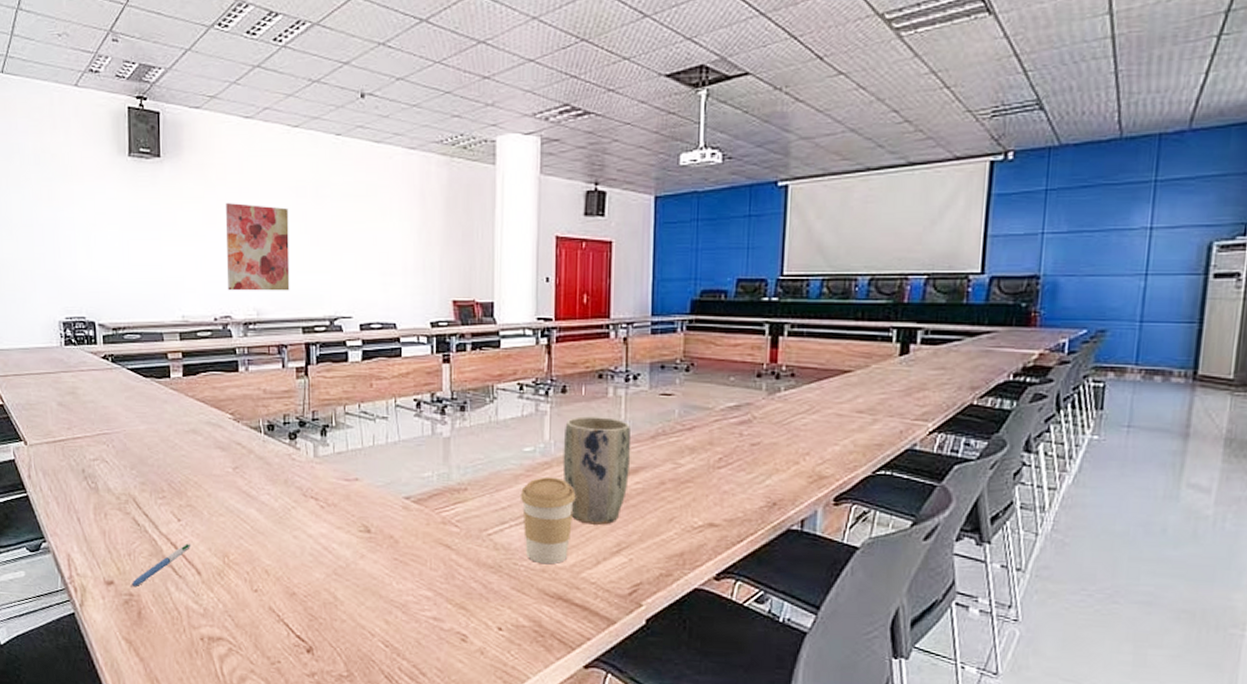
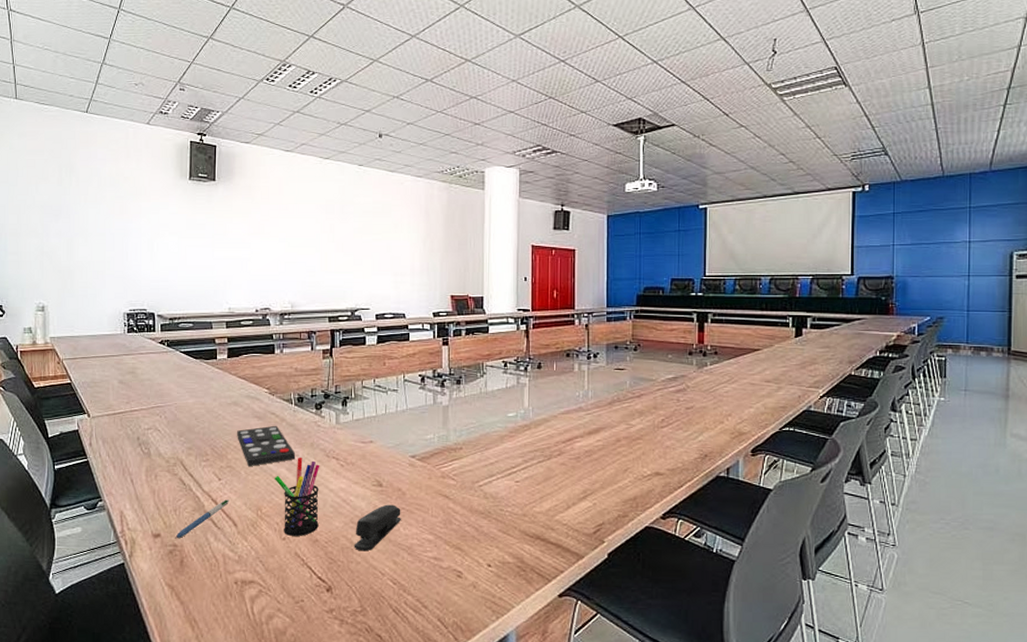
remote control: none [197,458,267,506] -> present [237,425,296,466]
wall art: present [226,203,290,291] -> none [268,218,319,288]
pen holder: none [243,497,296,588] -> present [275,458,320,536]
stapler: none [338,554,393,608] -> present [354,504,401,551]
coffee cup: present [521,476,576,565] -> none [506,437,550,510]
plant pot: present [562,416,631,525] -> none [539,387,593,476]

